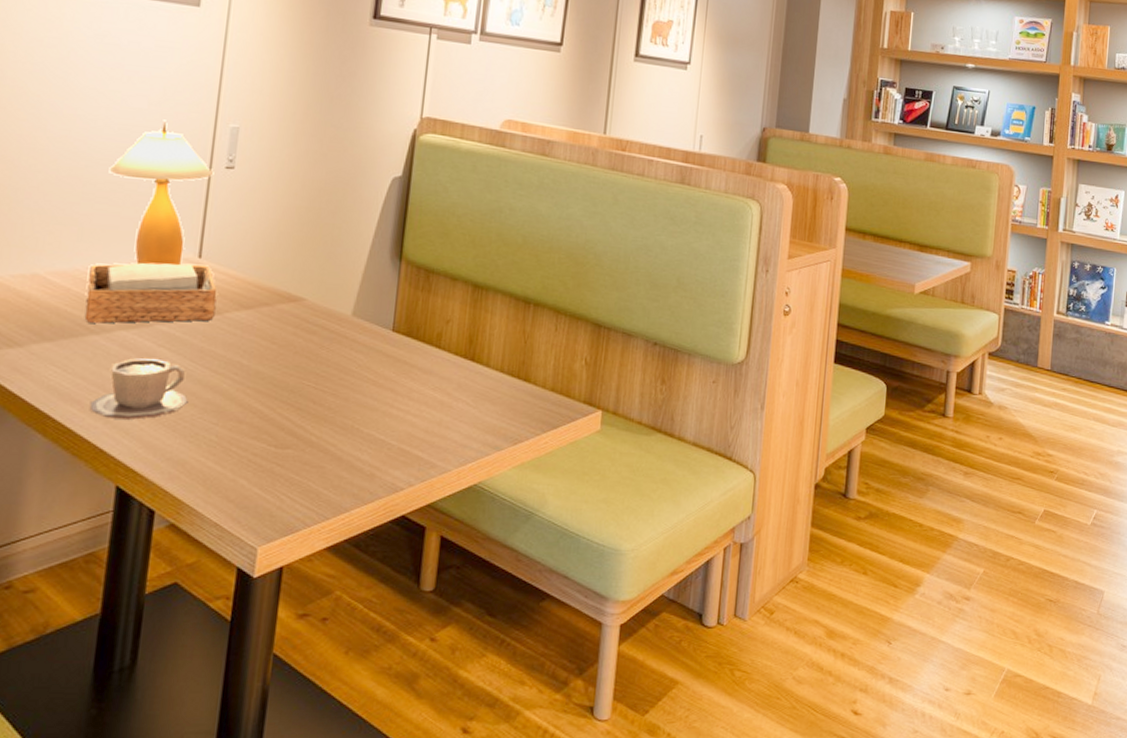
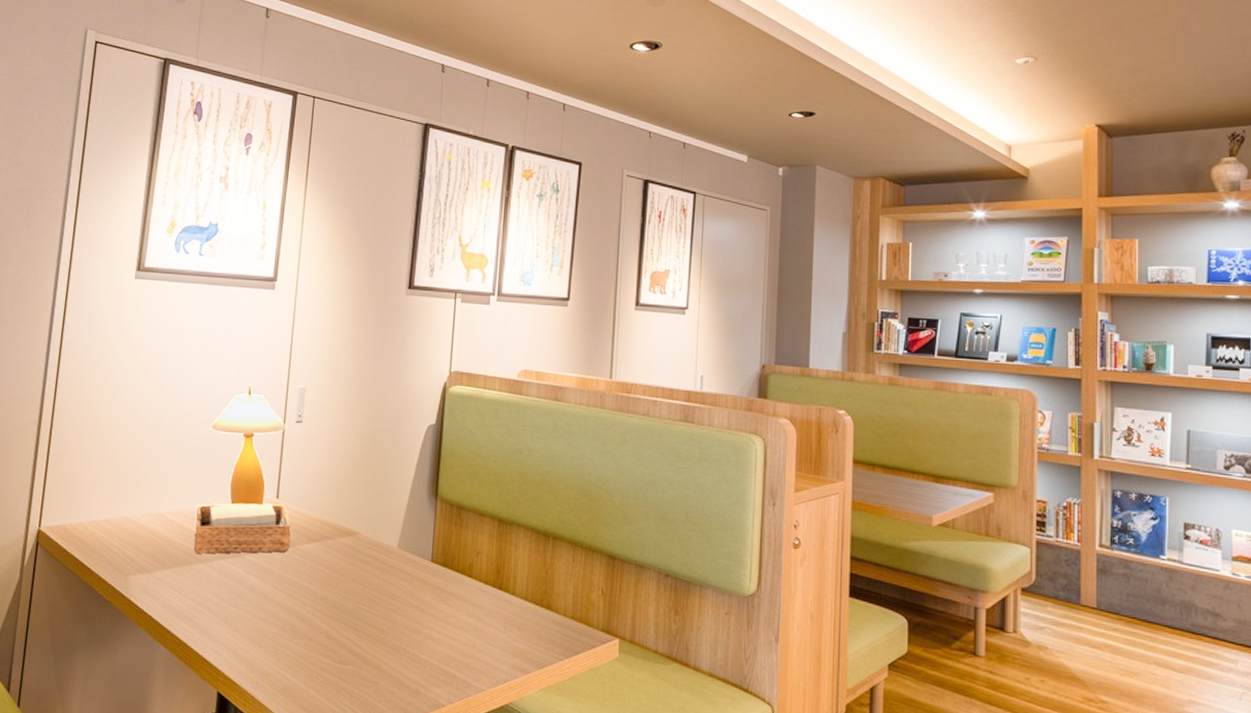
cup: present [89,358,188,420] -> none [197,583,270,636]

